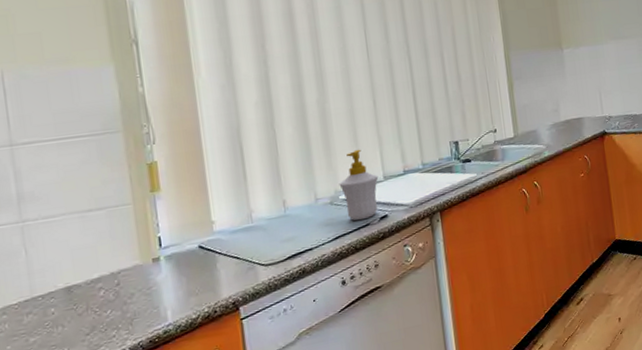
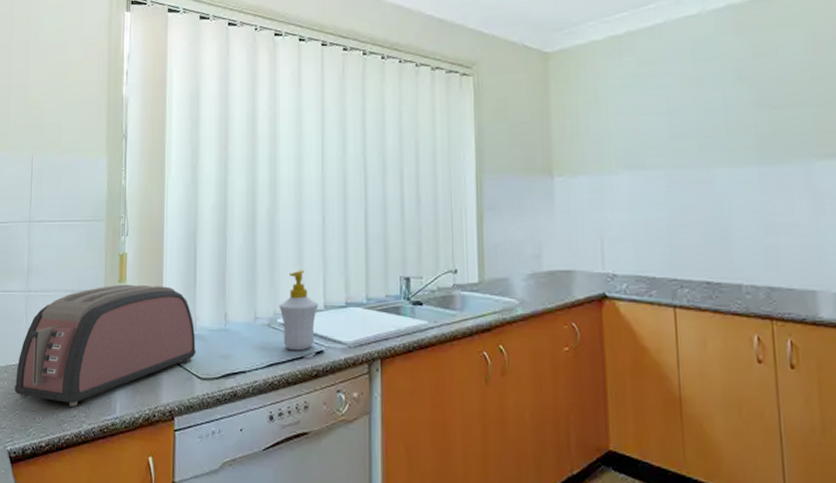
toaster: none [20,186,256,336] -> present [14,284,196,406]

